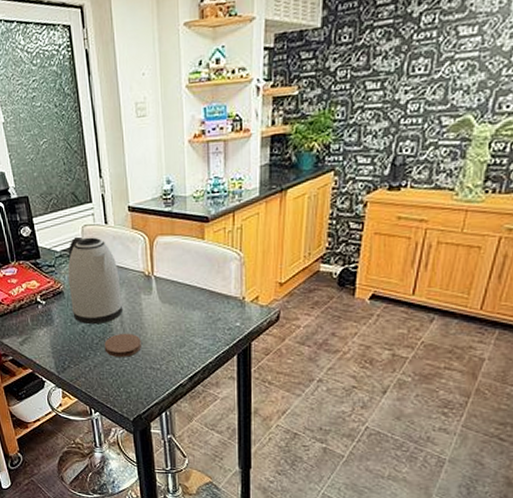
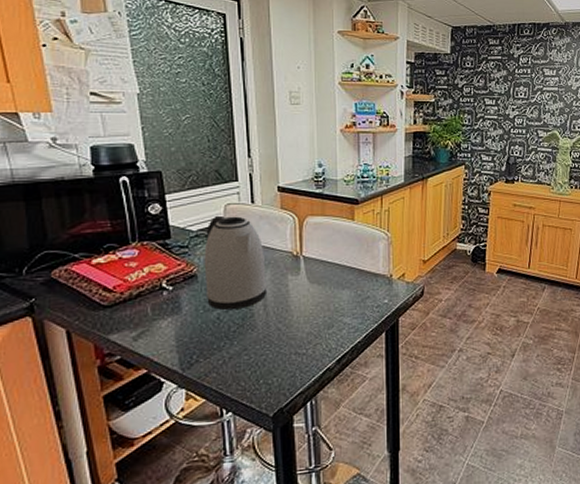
coaster: present [104,333,141,357] -> none [243,317,286,345]

